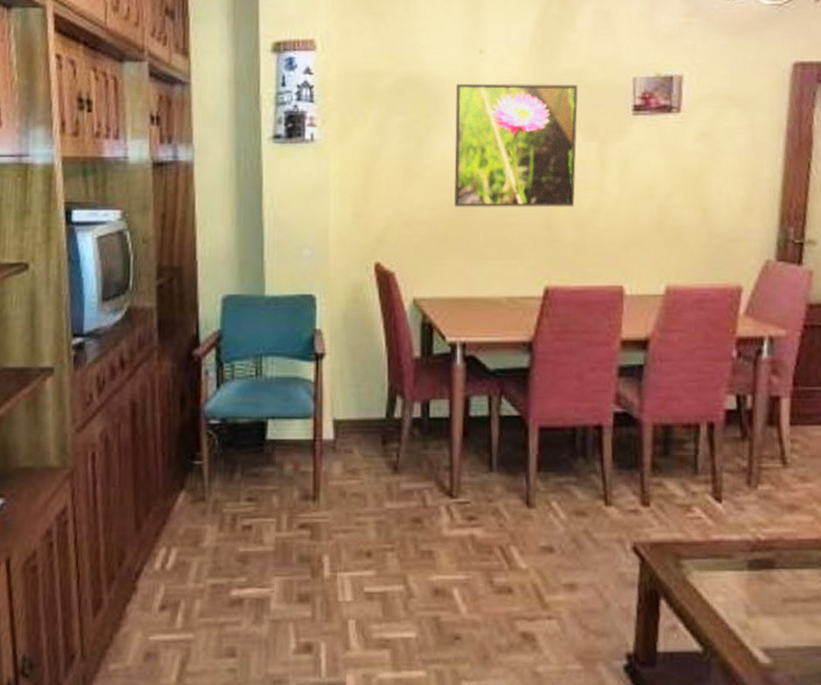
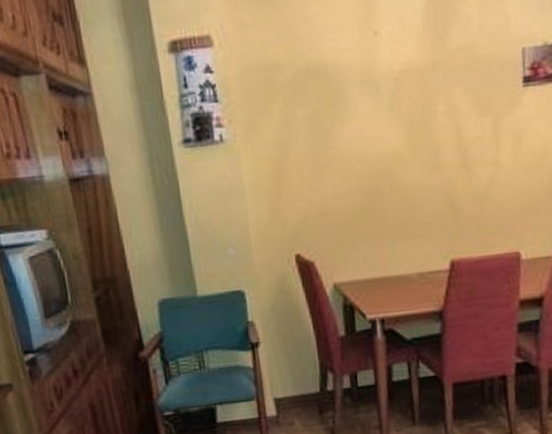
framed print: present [454,83,578,207] -> none [354,60,473,194]

